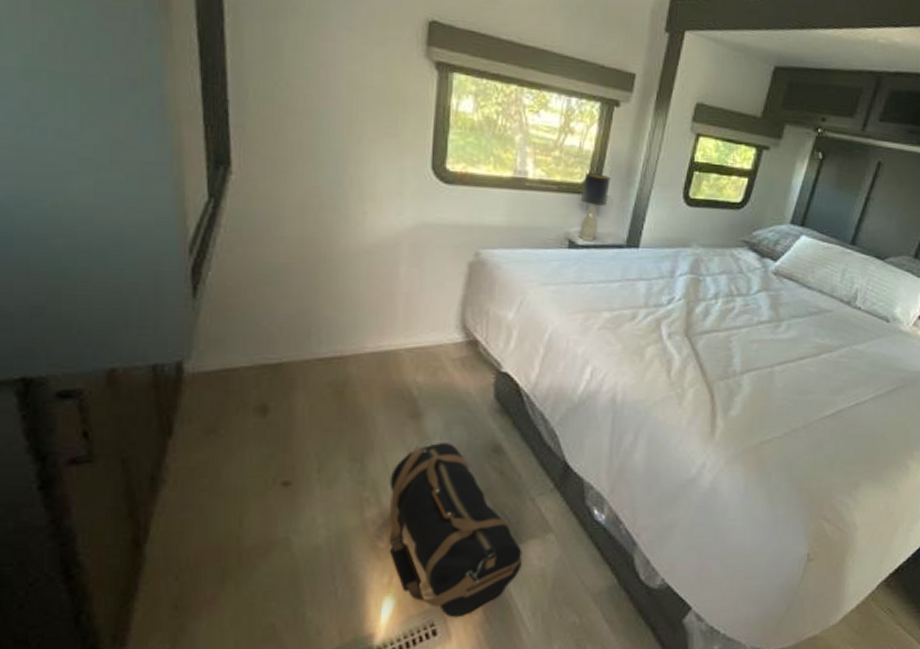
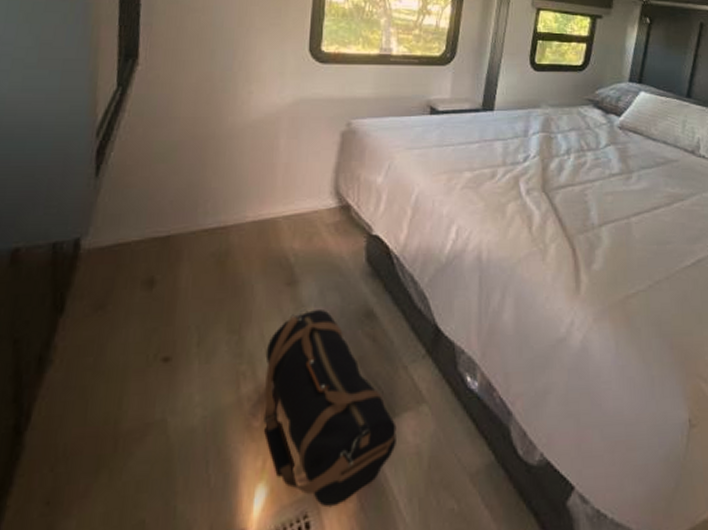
table lamp: present [579,173,611,242] -> none [438,47,465,108]

